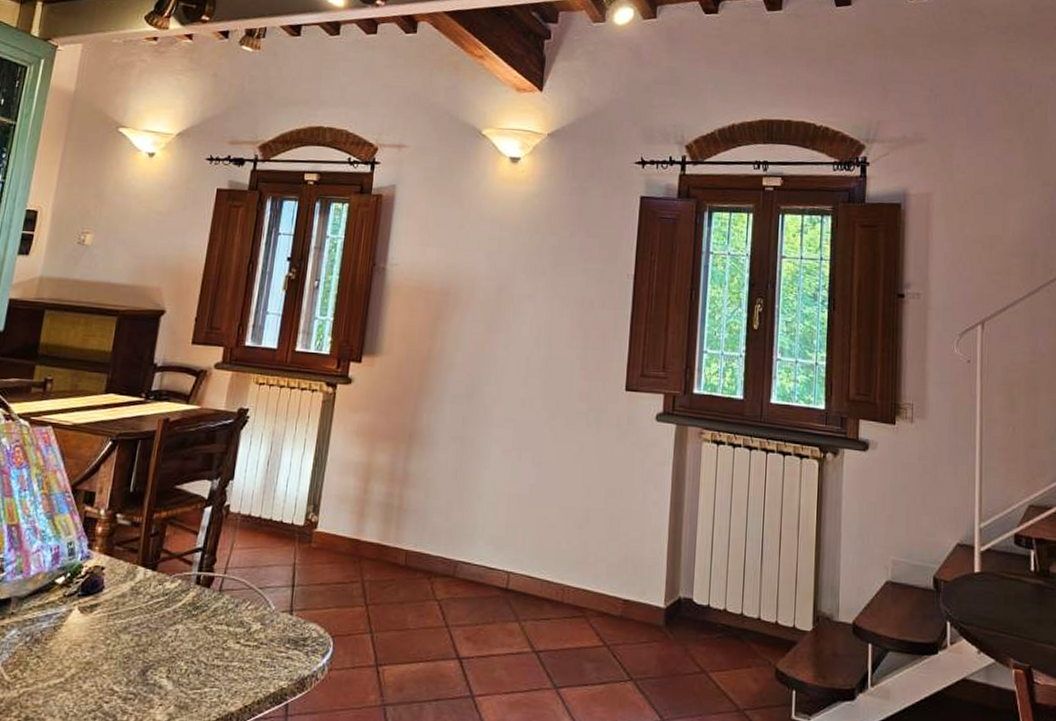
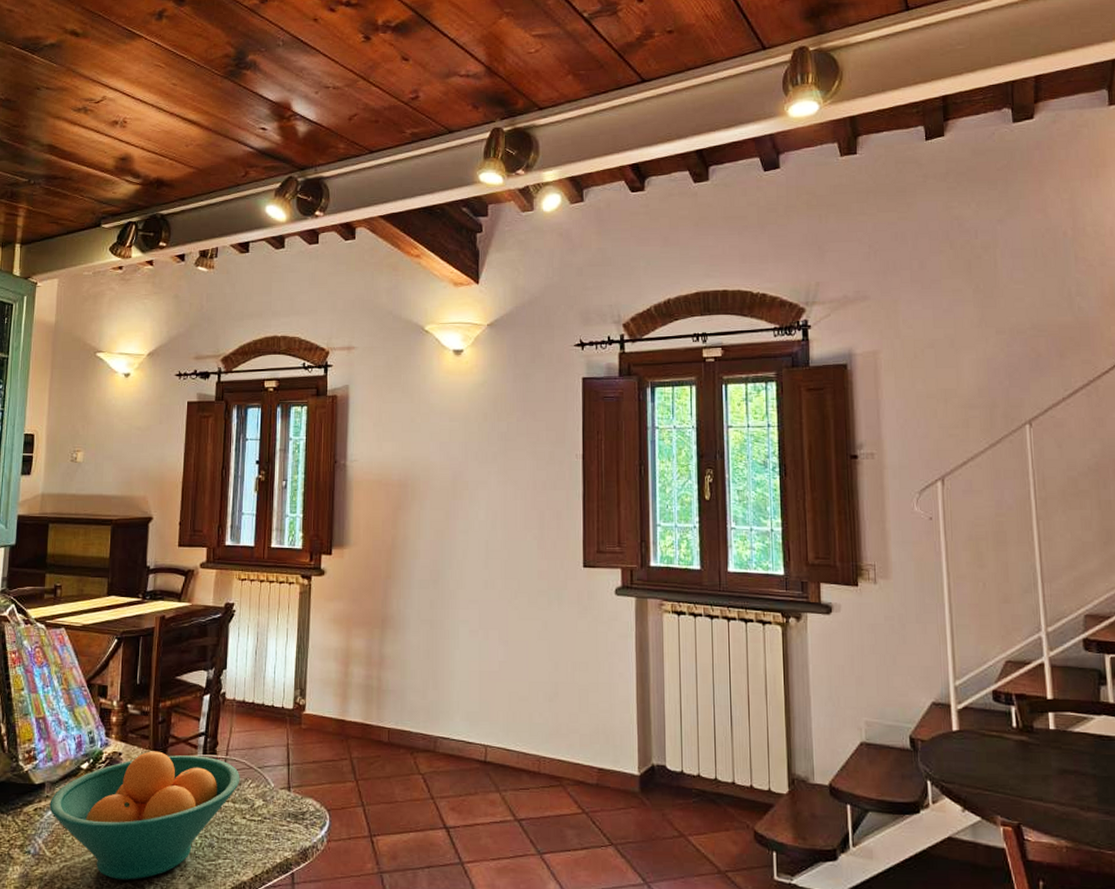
fruit bowl: none [13,566,238,709] -> present [49,751,240,880]

